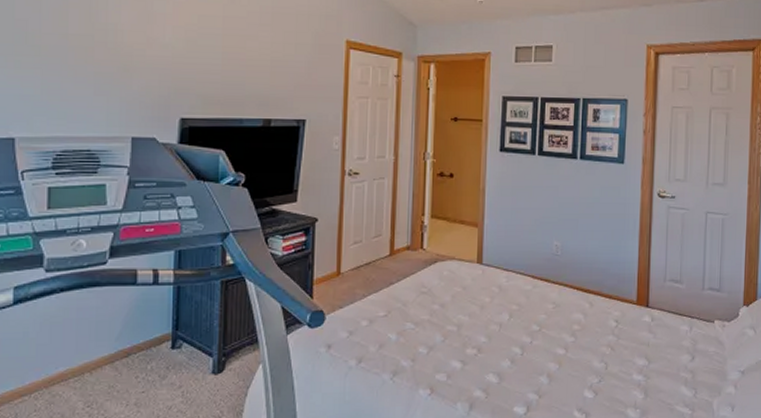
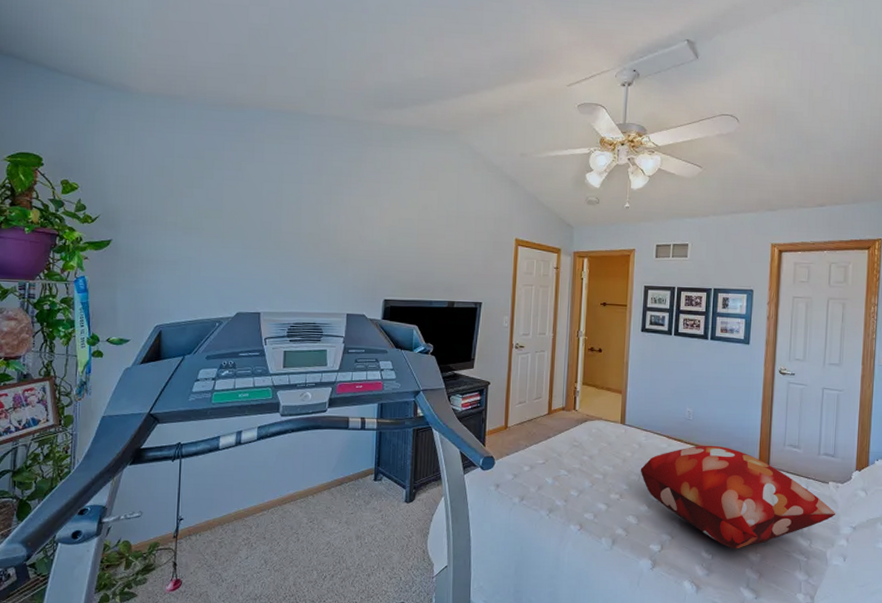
decorative pillow: none [501,284,723,406] -> present [640,445,836,549]

